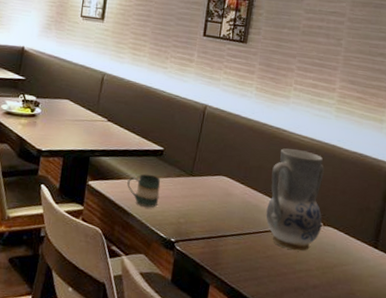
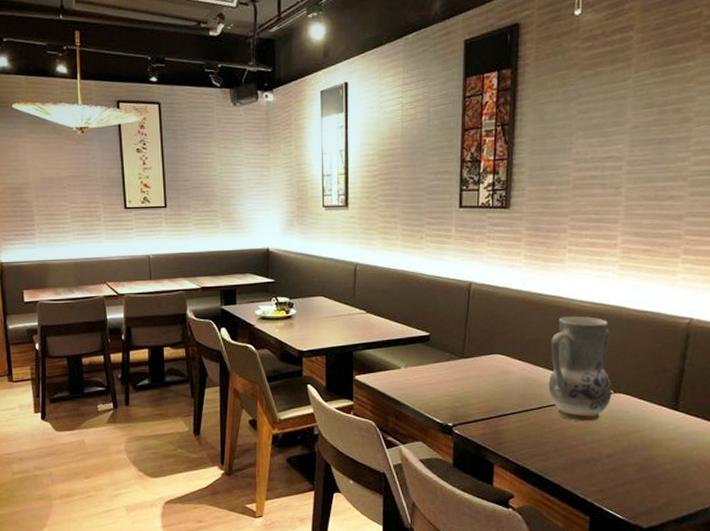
mug: present [127,174,161,208] -> none [395,361,431,395]

